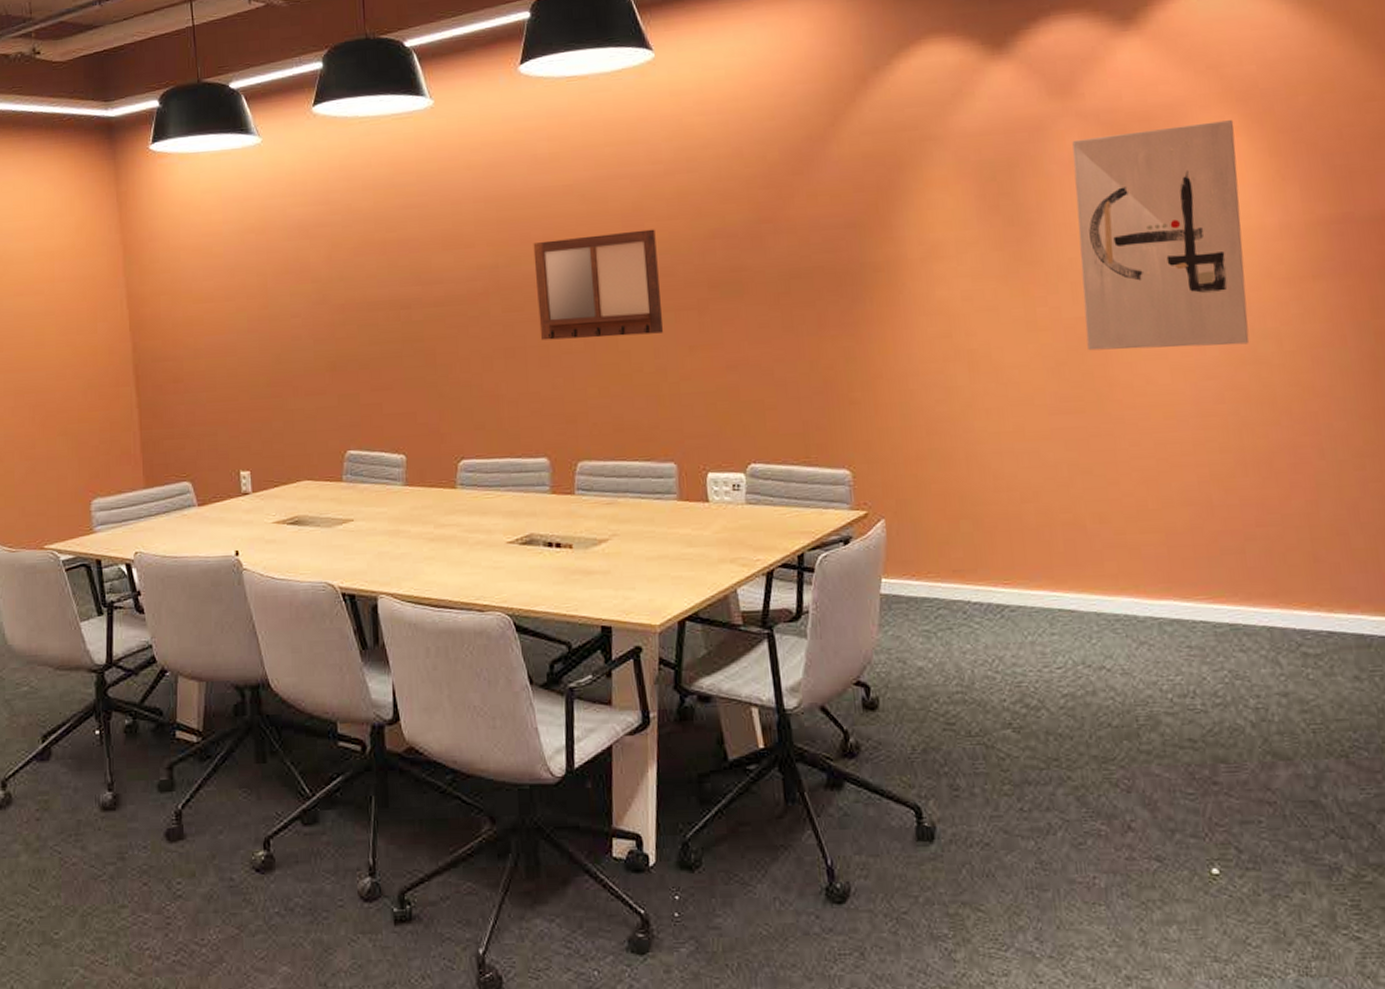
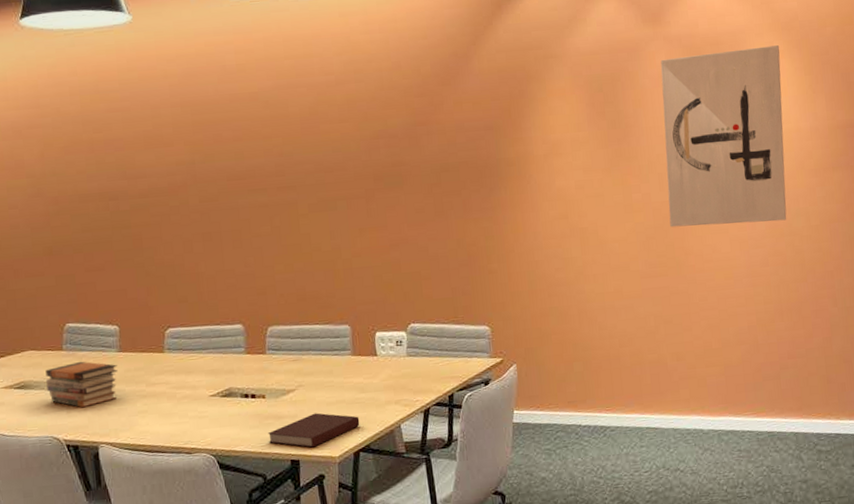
book stack: none [322,495,403,550] -> present [45,361,118,408]
writing board: present [533,229,663,341] -> none [224,130,337,226]
notebook: none [574,569,687,612] -> present [267,413,360,448]

